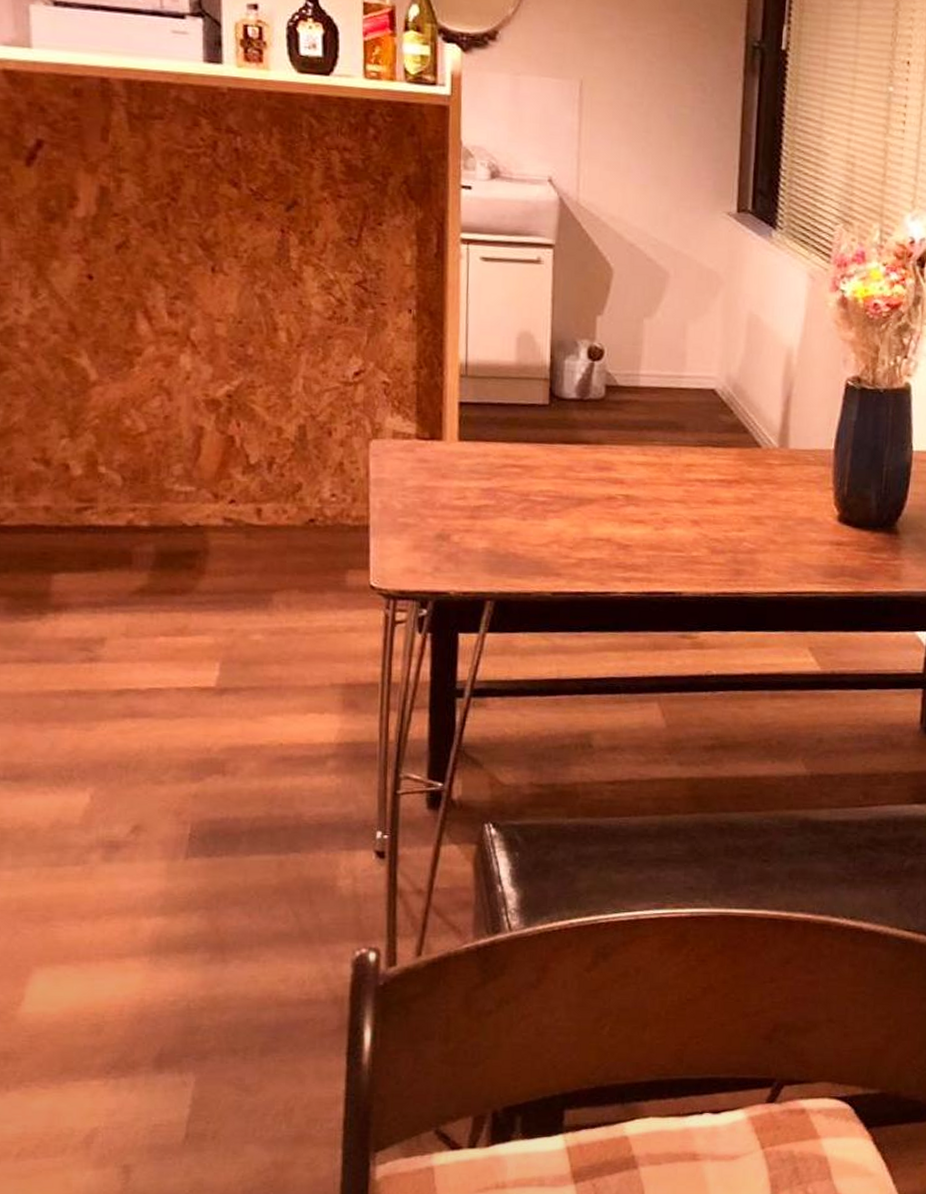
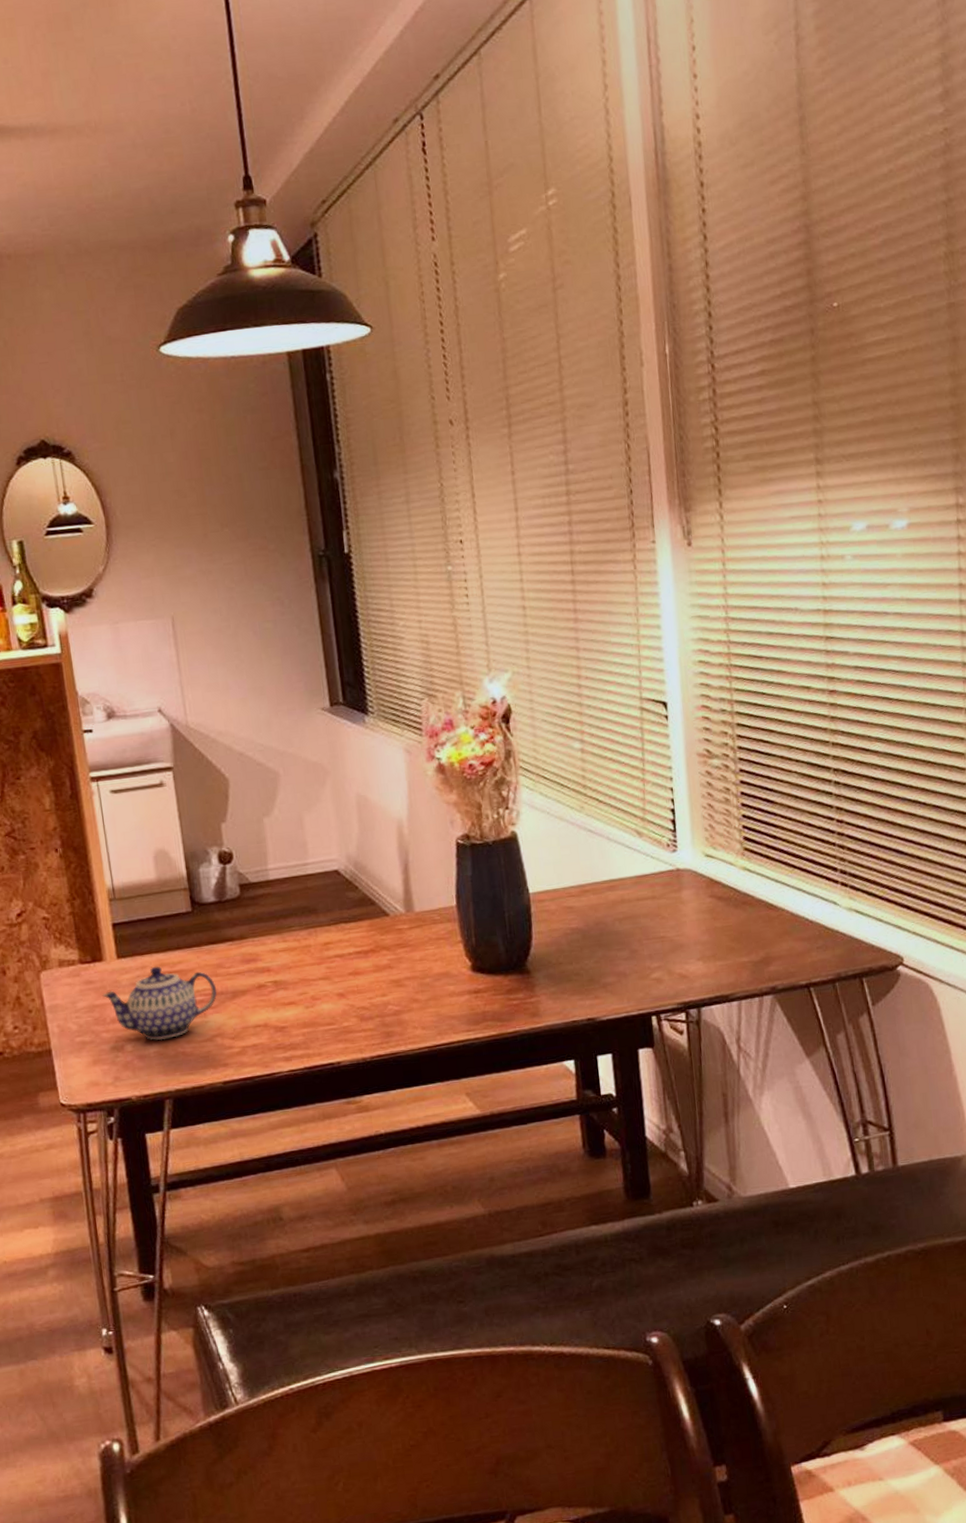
teapot: none [435,456,562,537] -> present [102,966,218,1041]

